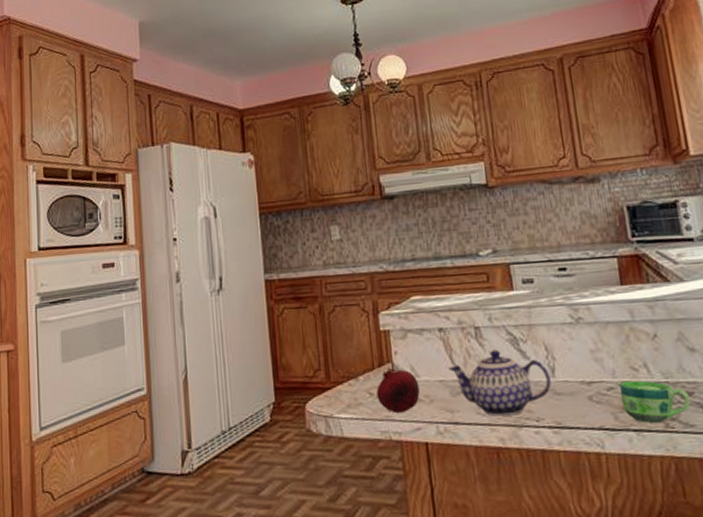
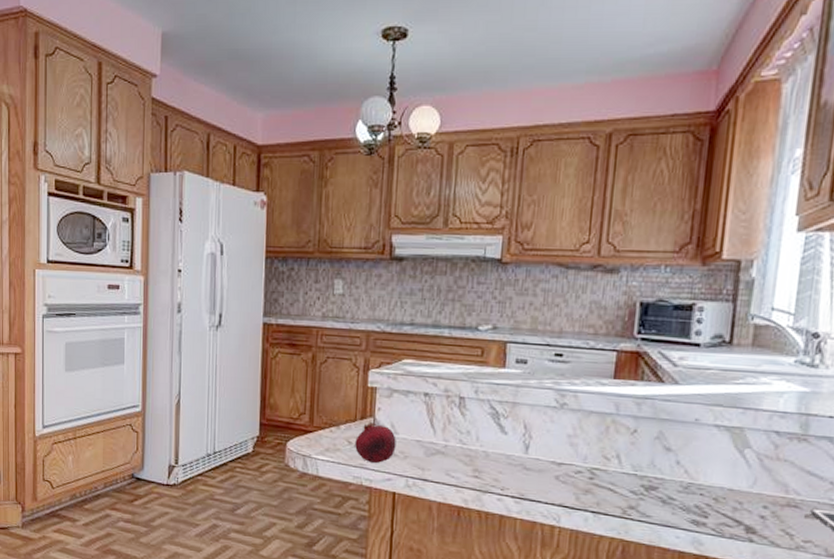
teapot: present [448,350,551,417] -> none [427,420,523,482]
cup: present [620,380,691,424] -> none [586,467,654,510]

